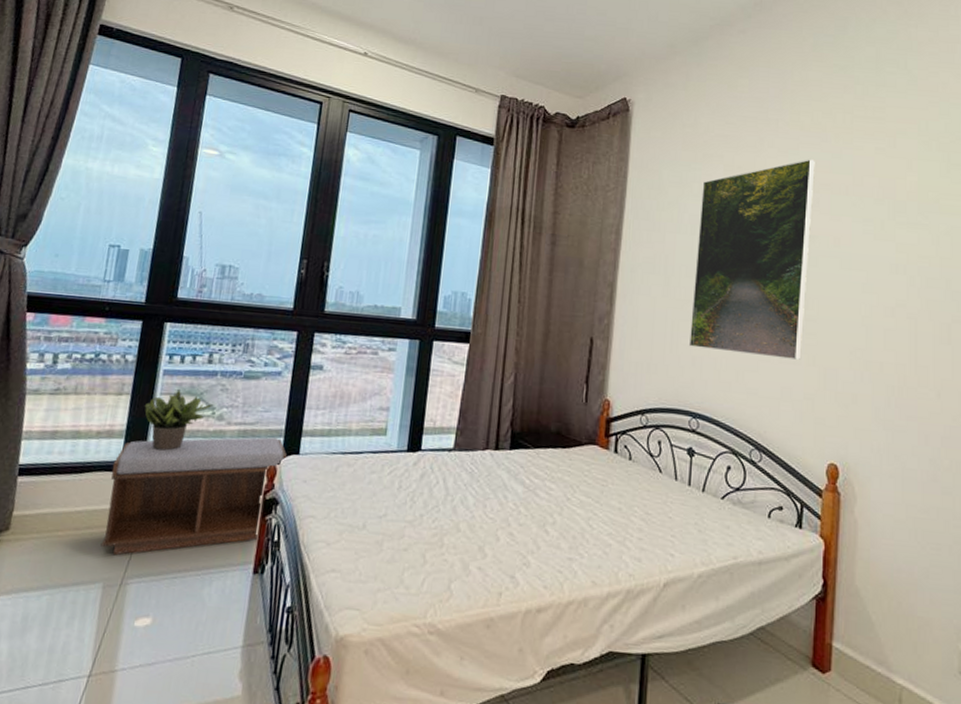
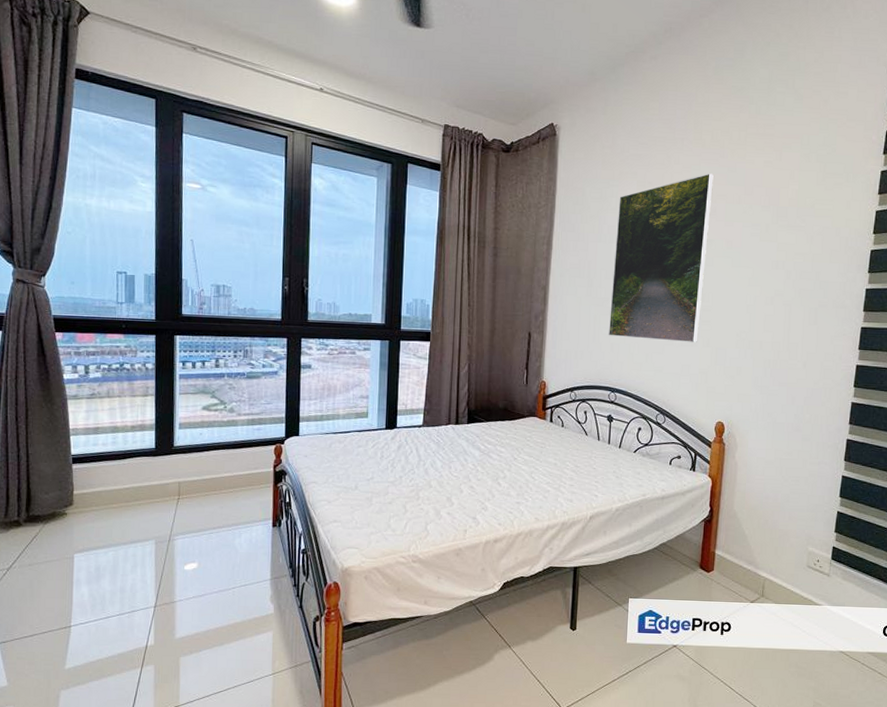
bench: present [100,437,288,556] -> none [148,424,290,520]
potted plant: present [144,388,214,451] -> none [167,389,225,438]

